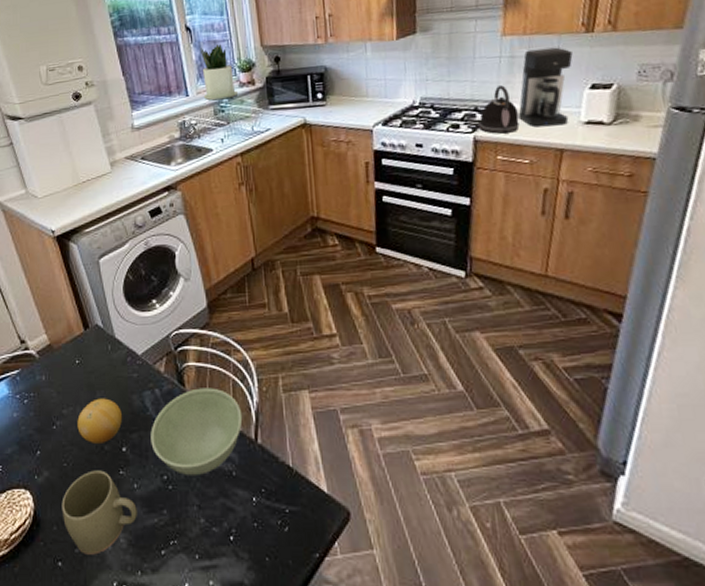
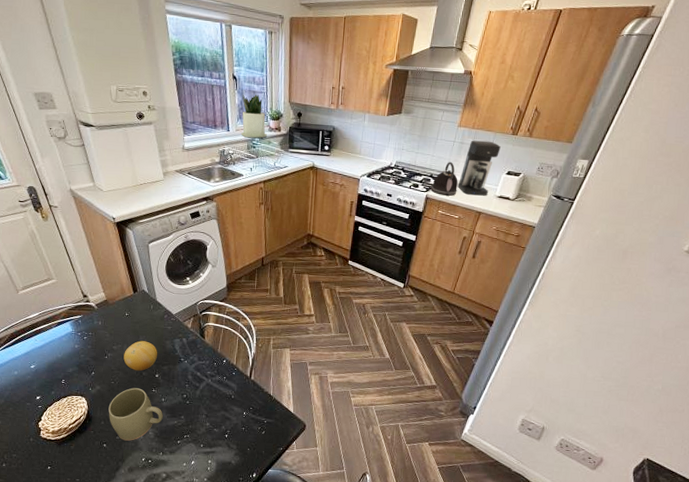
bowl: present [150,388,243,476] -> none [177,340,243,397]

